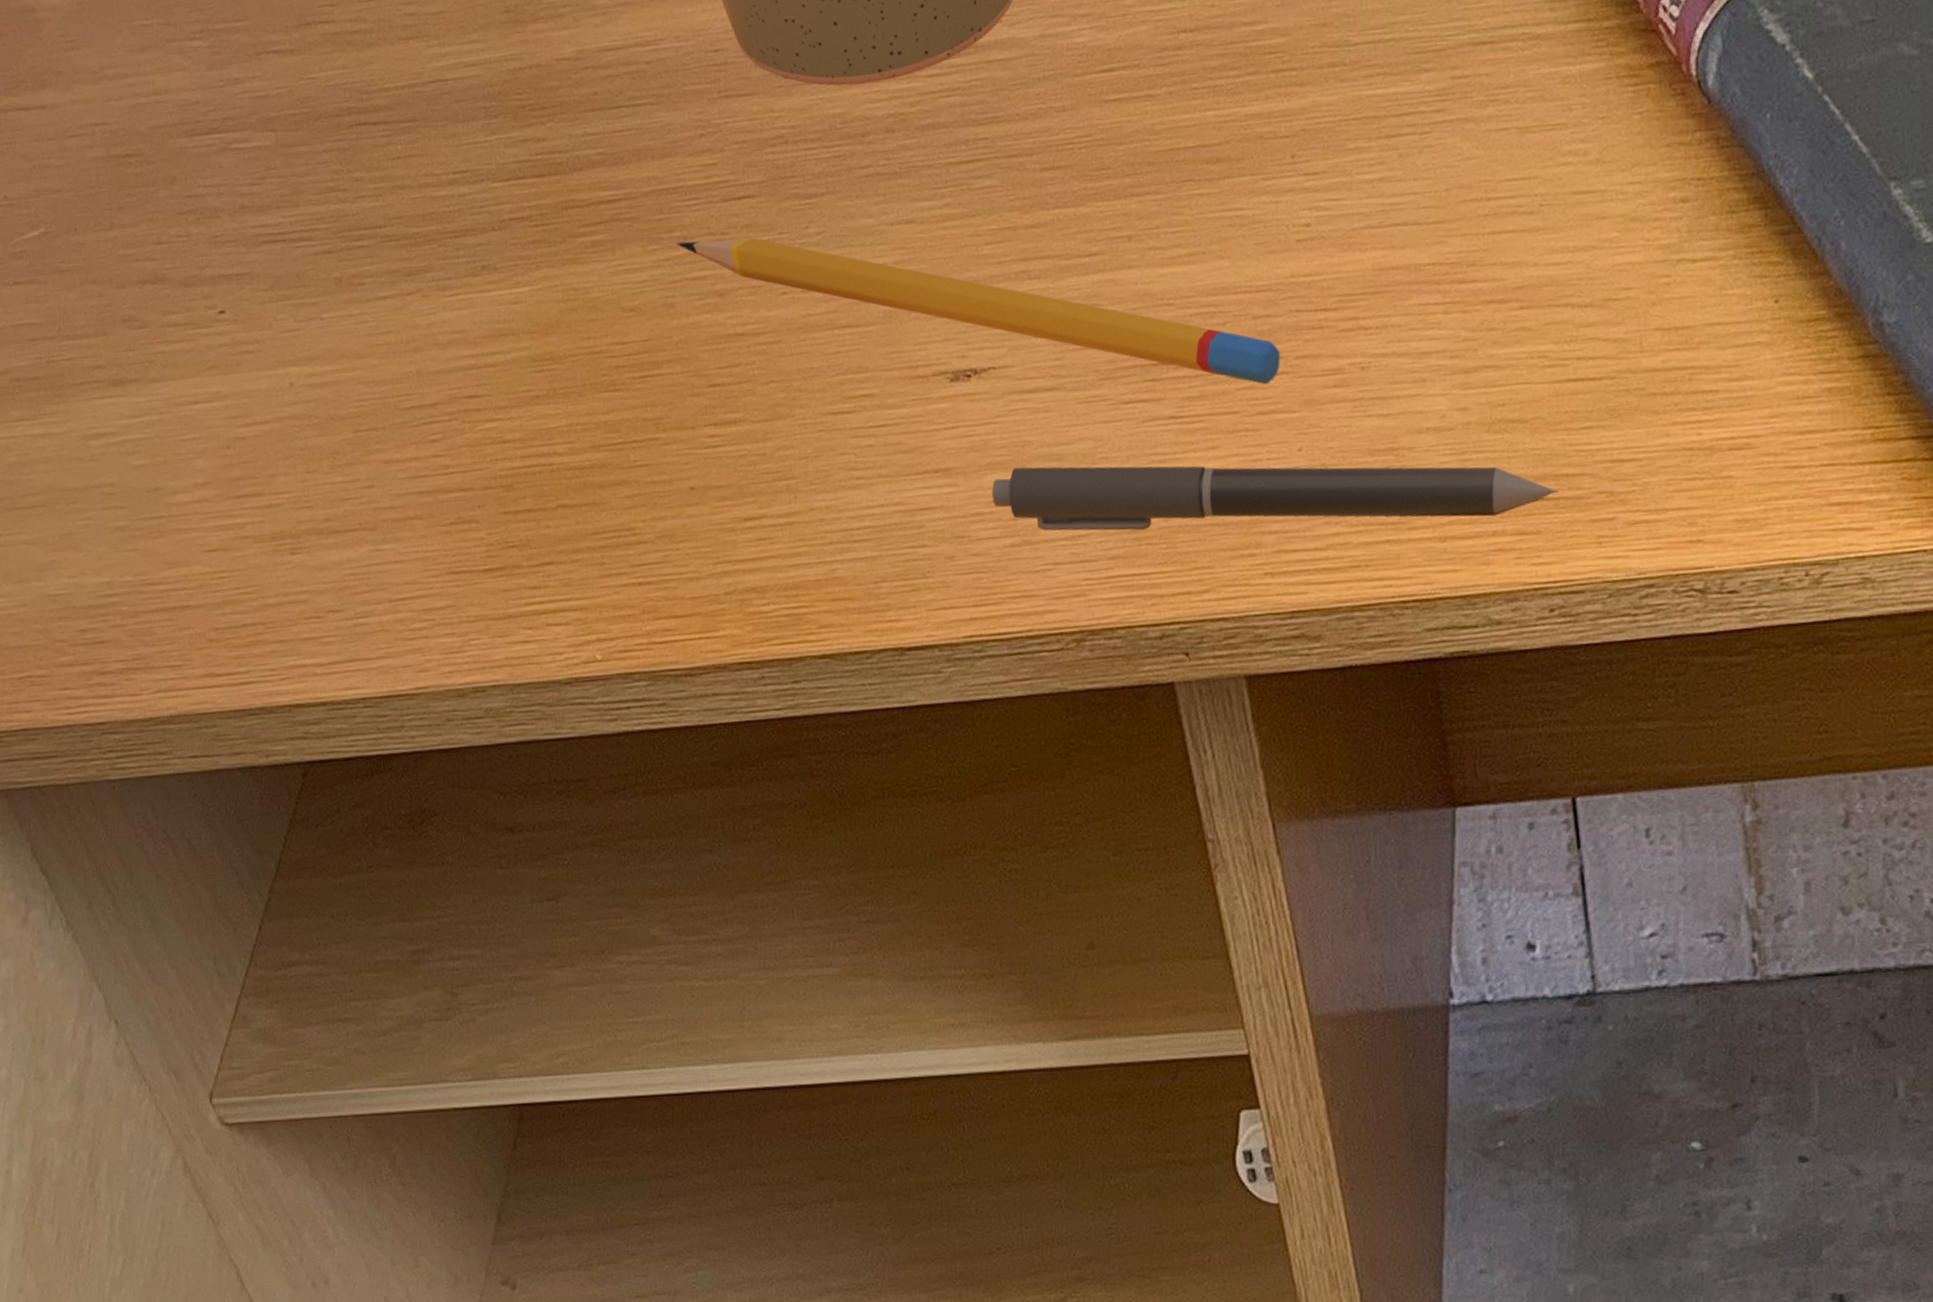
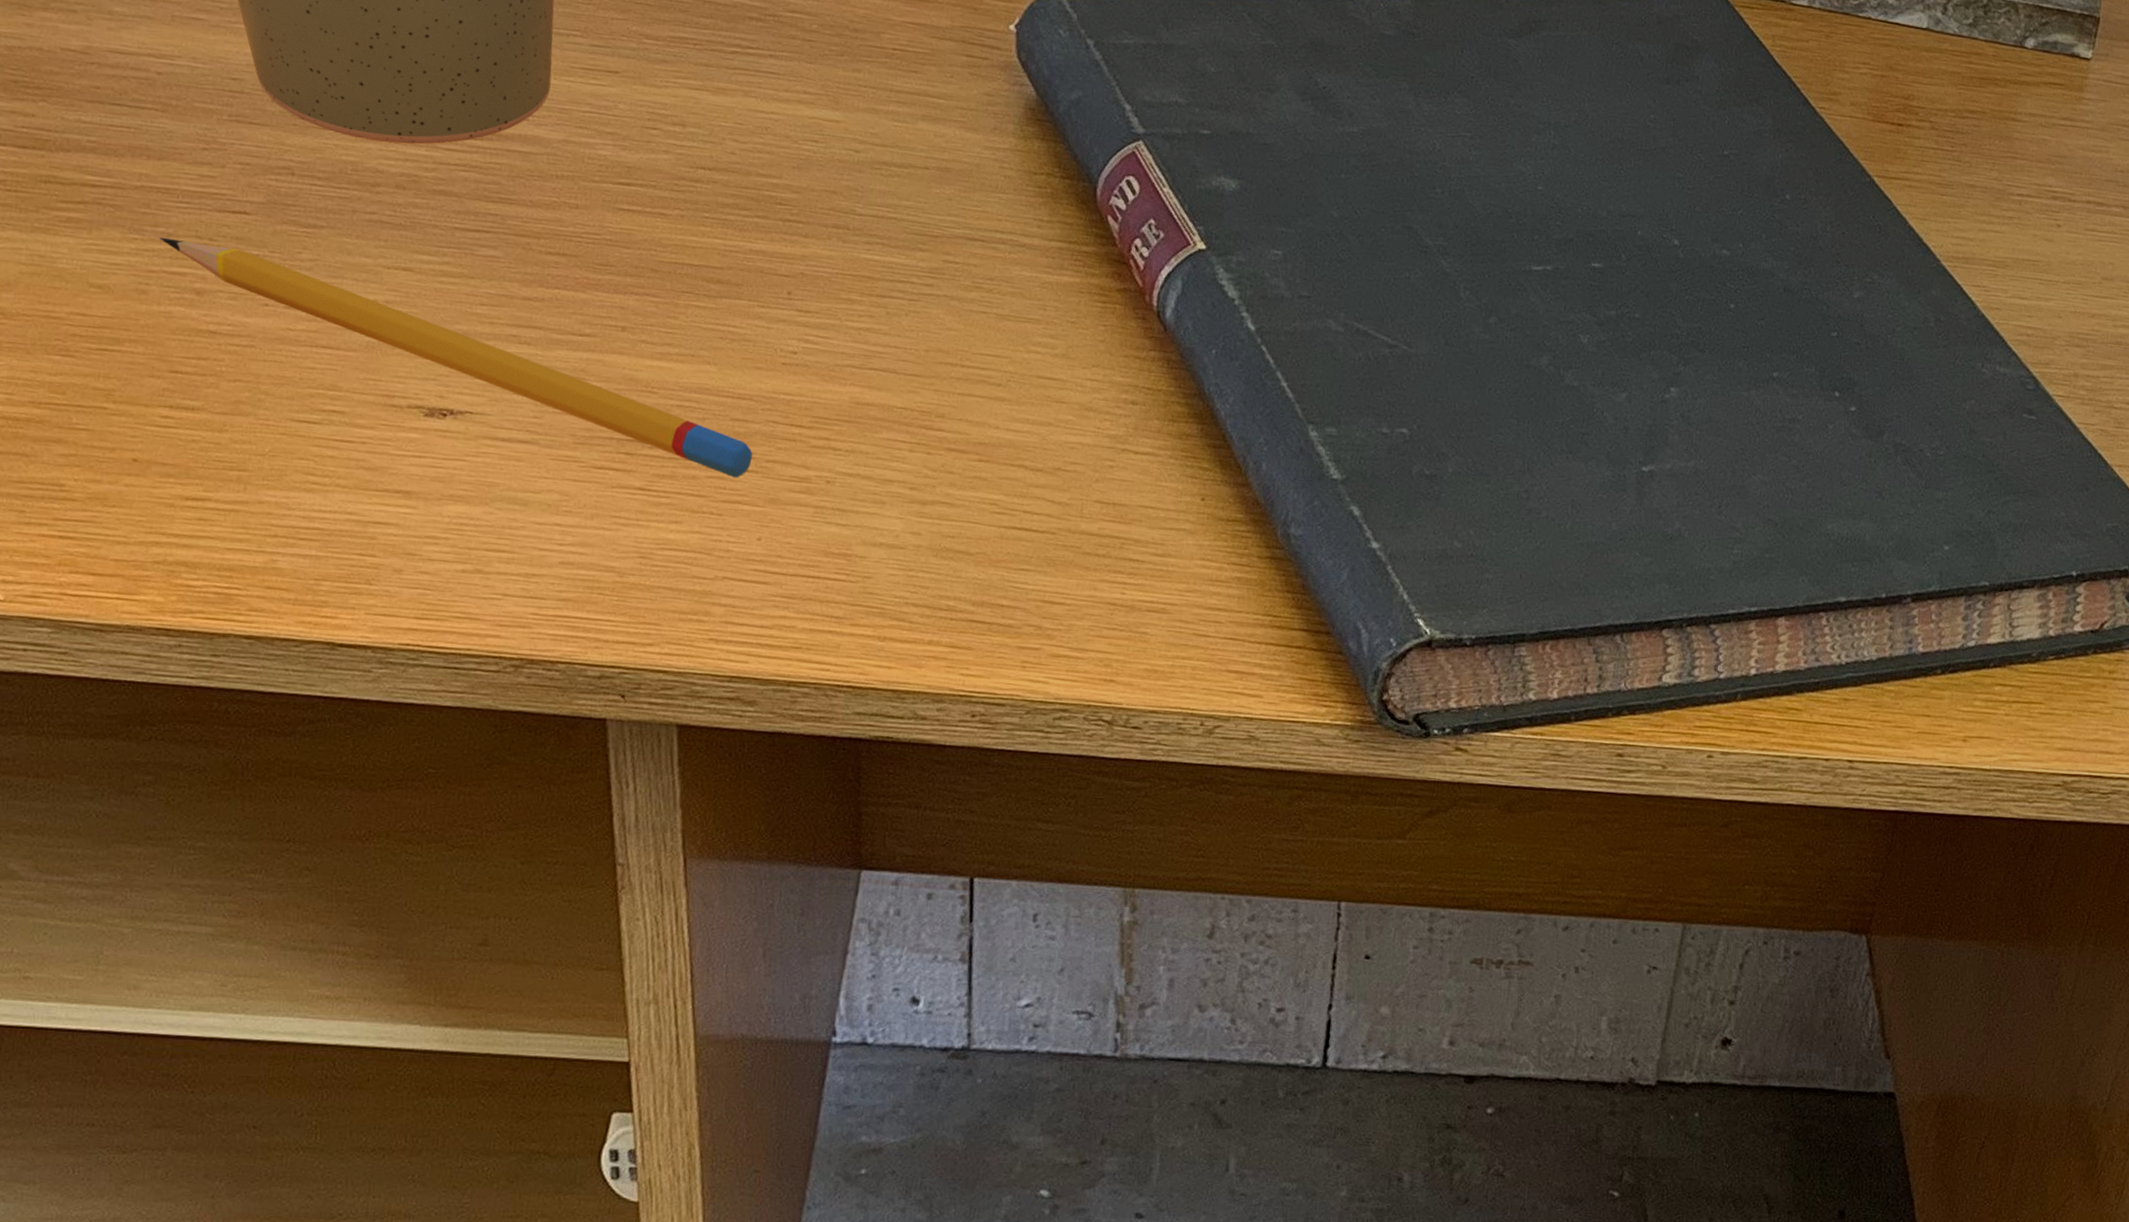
pen: present [992,466,1559,531] -> none [450,503,993,628]

